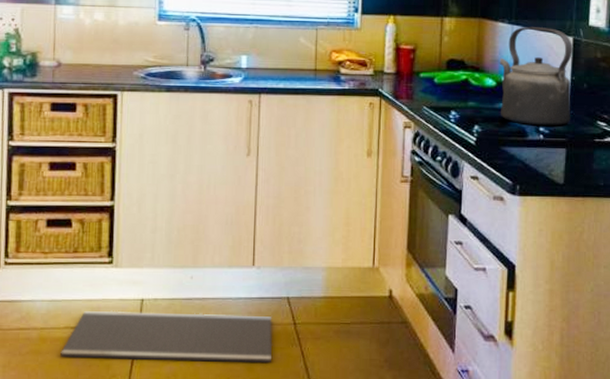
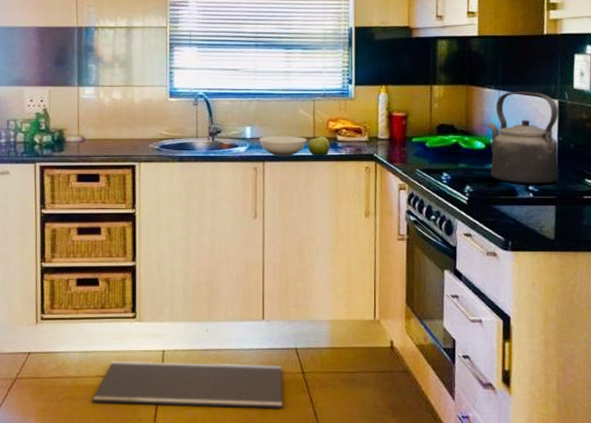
bowl: none [255,66,308,90] -> present [258,135,307,157]
fruit: none [308,68,332,90] -> present [307,136,330,157]

